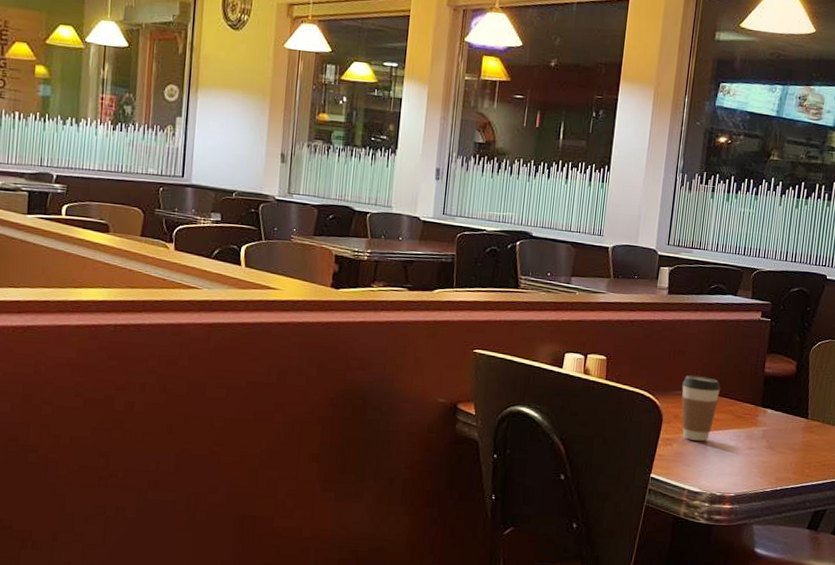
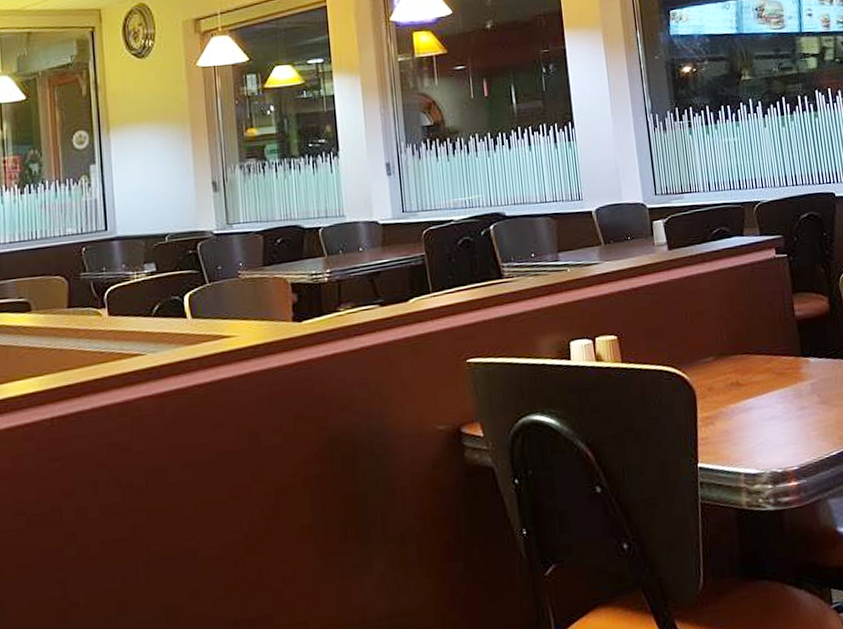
coffee cup: present [681,375,721,441] -> none [708,335,754,413]

